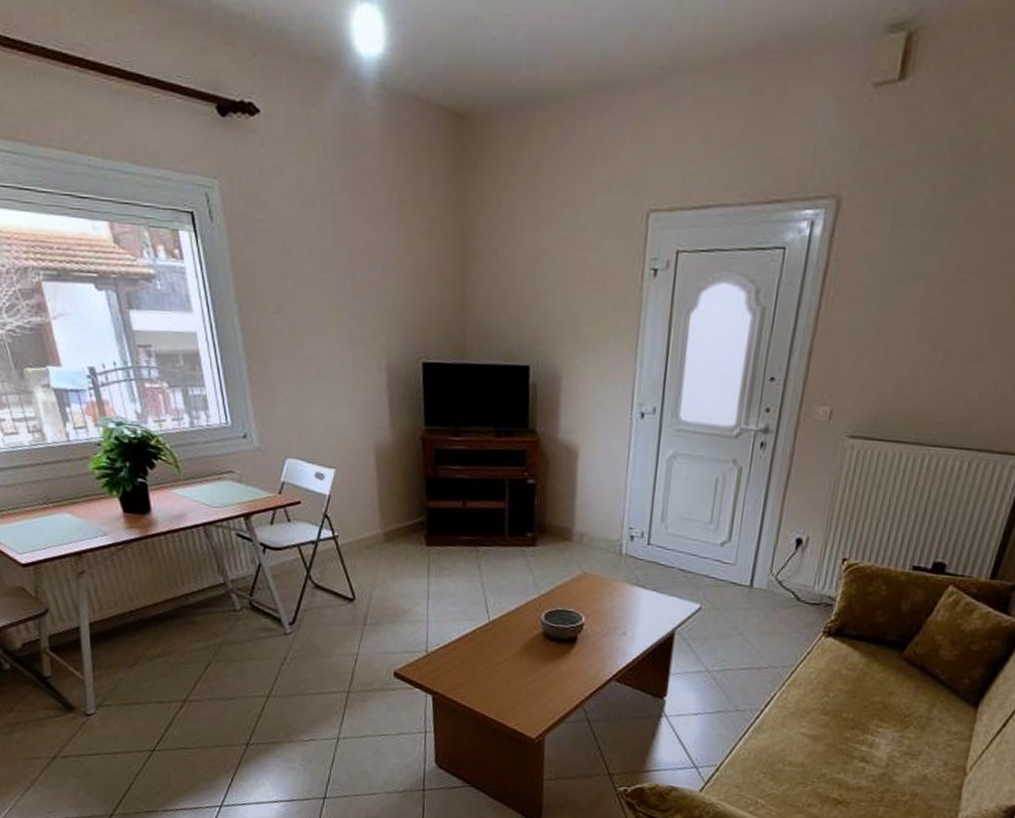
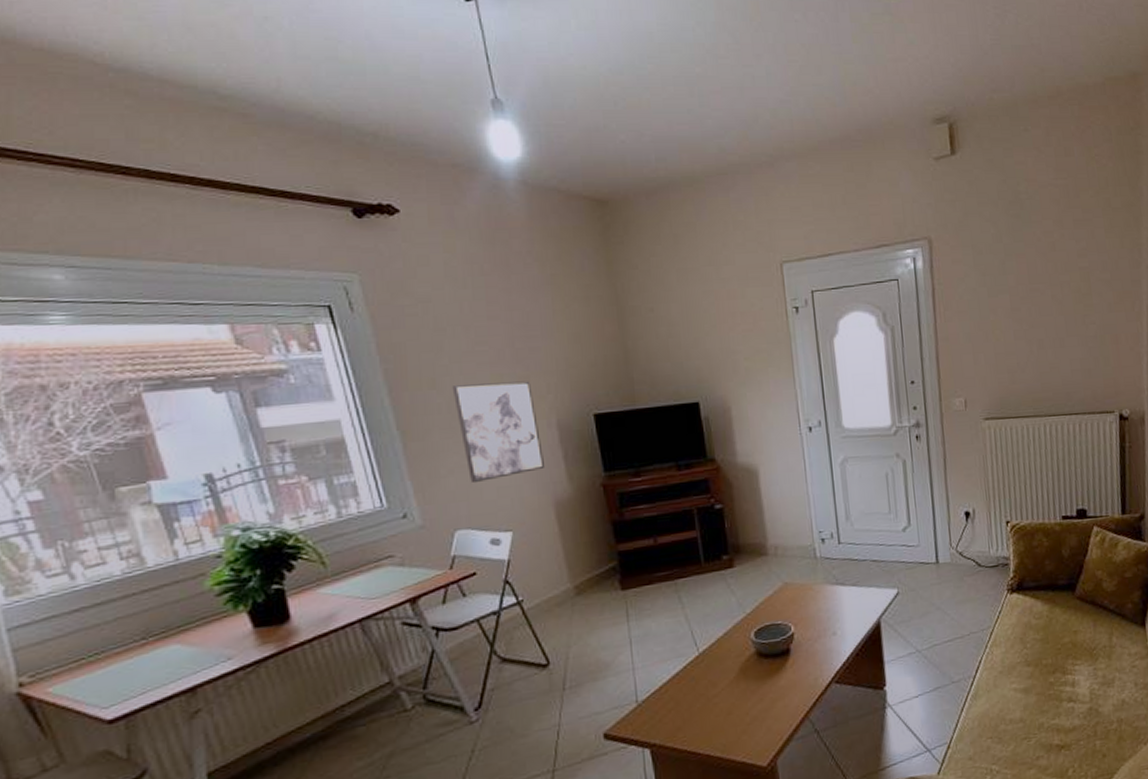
wall art: none [294,312,371,416] -> present [452,381,546,484]

